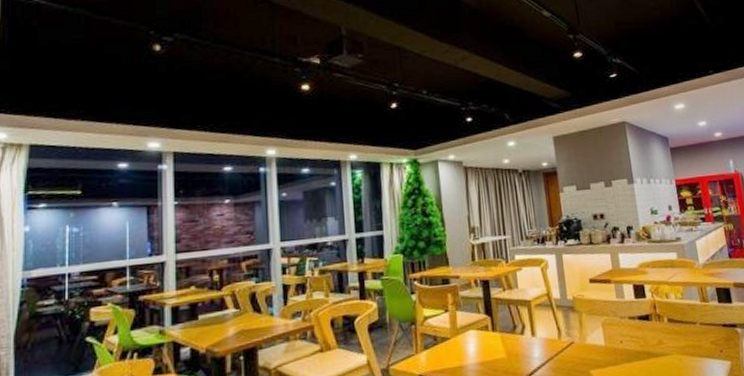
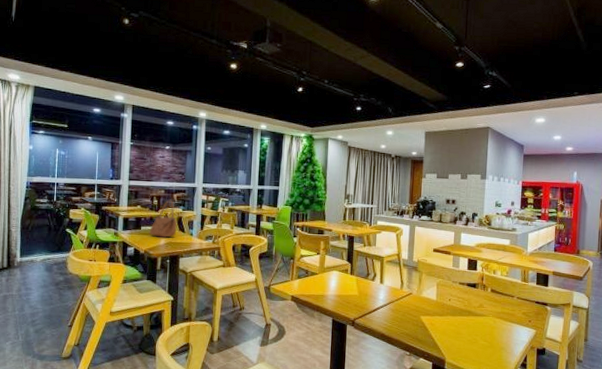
handbag: none [211,271,250,326] -> present [149,200,177,239]

